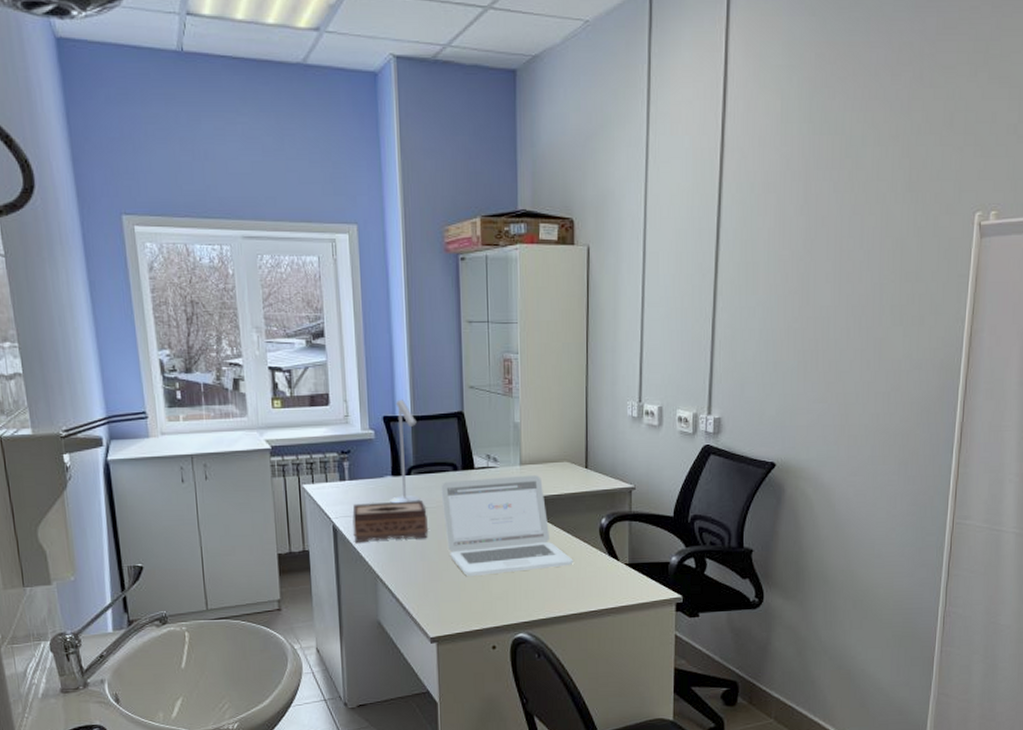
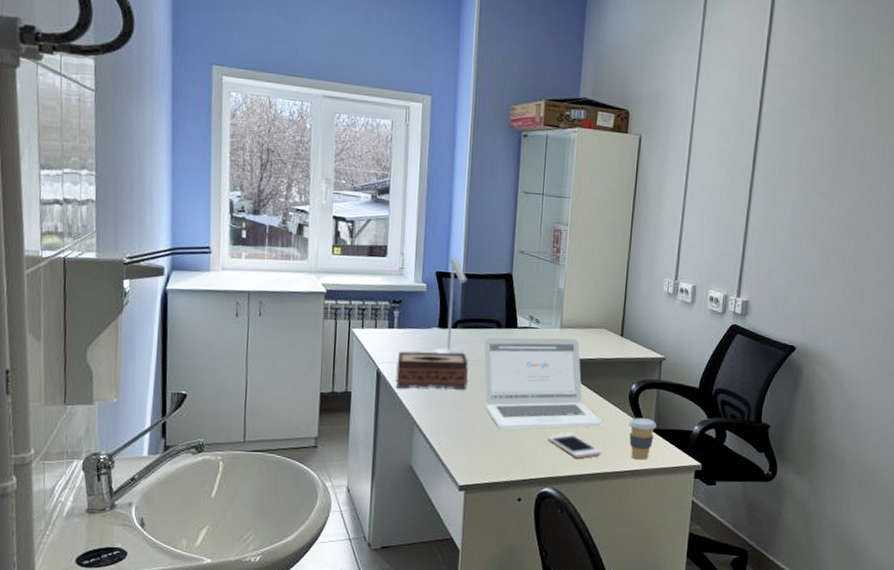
cell phone: none [517,576,575,600] -> present [547,434,601,459]
coffee cup: none [601,552,631,597] -> present [628,417,656,460]

